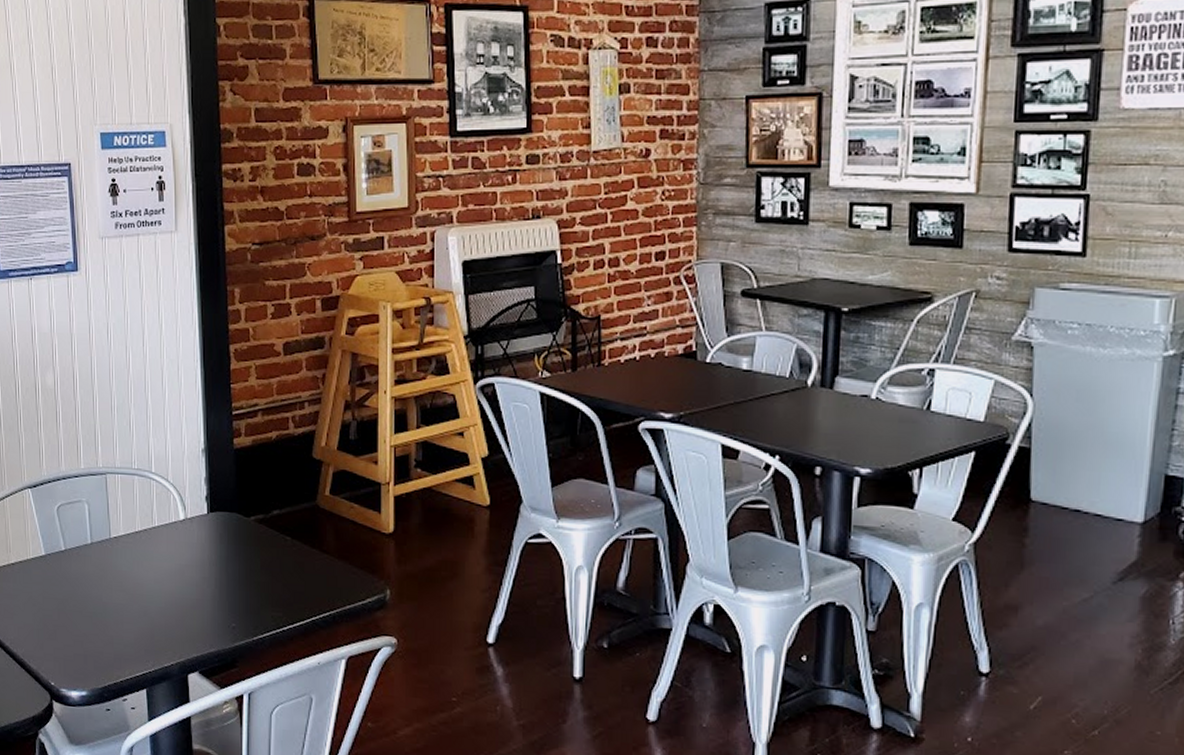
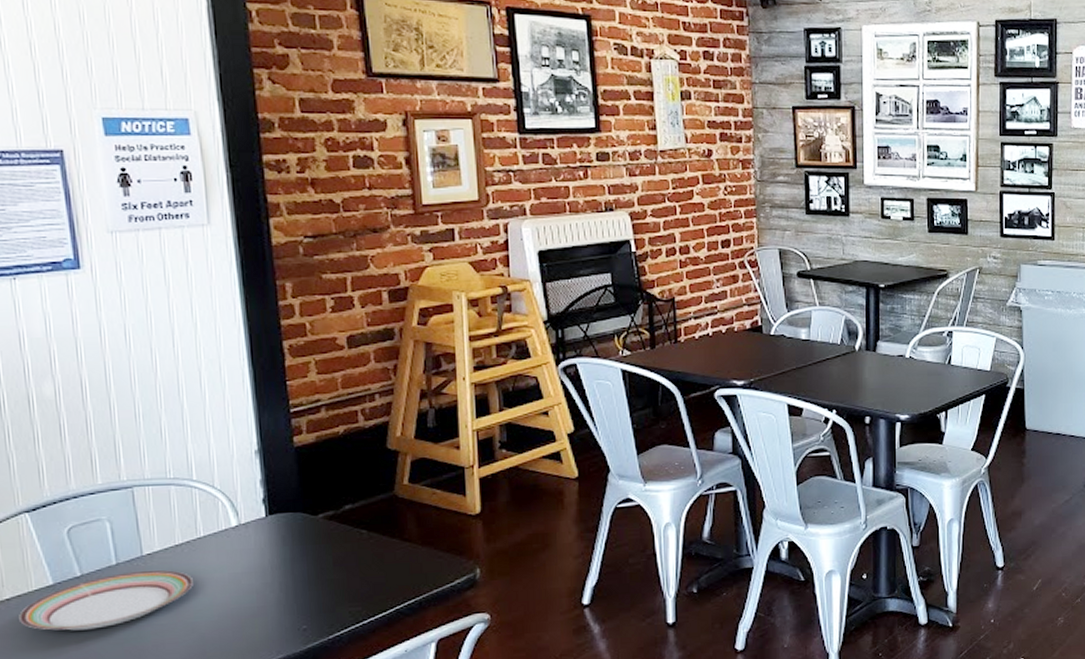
plate: none [20,552,147,600] -> present [19,570,193,631]

